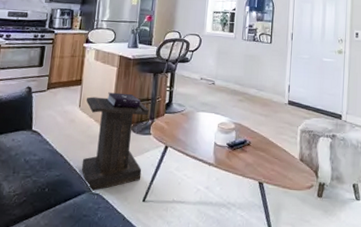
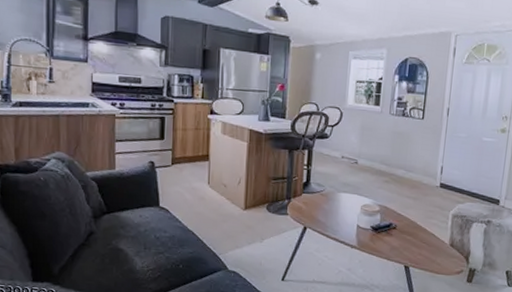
lectern: present [81,92,149,192] -> none [215,169,285,270]

